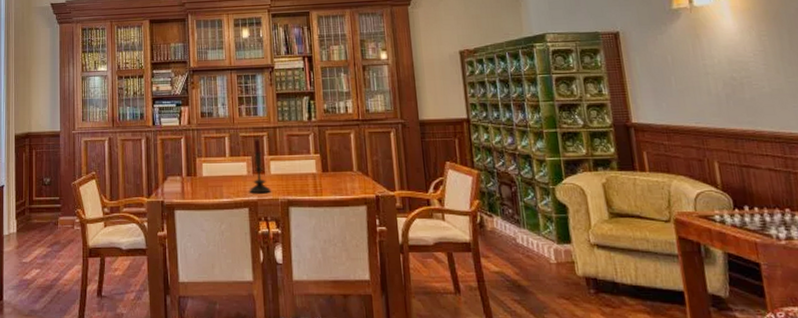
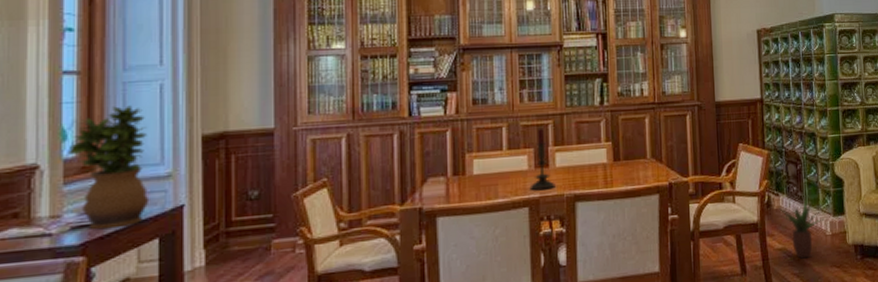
potted plant: none [494,220,547,285] -> present [779,196,825,259]

